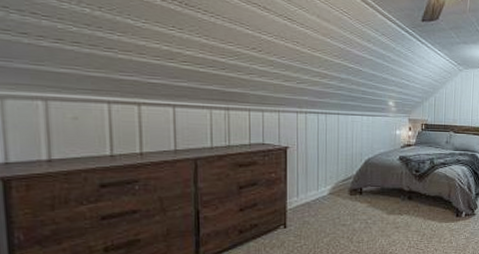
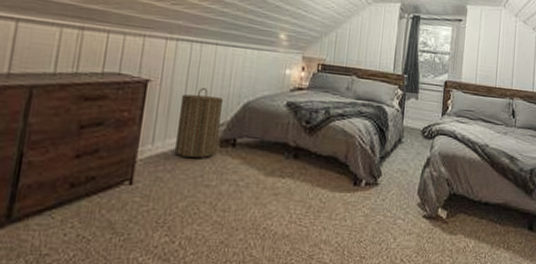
laundry hamper: none [315,150,349,204] -> present [174,88,224,158]

